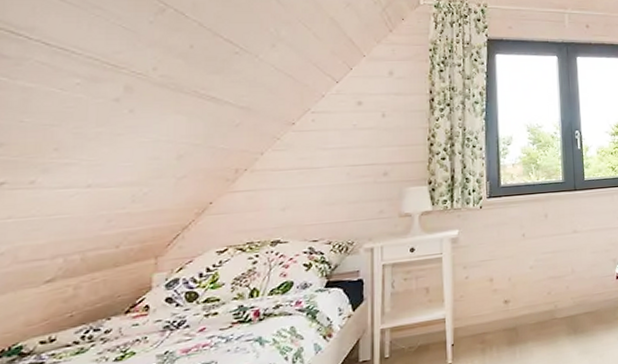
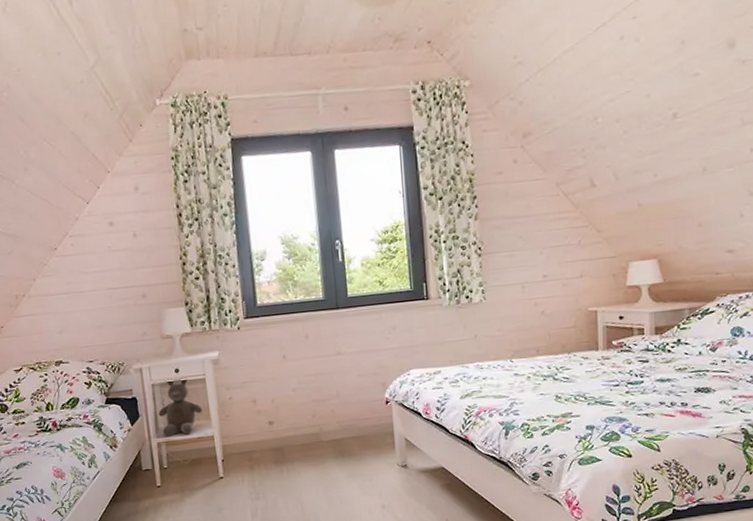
teddy bear: none [386,257,436,322] -> present [158,377,203,437]

